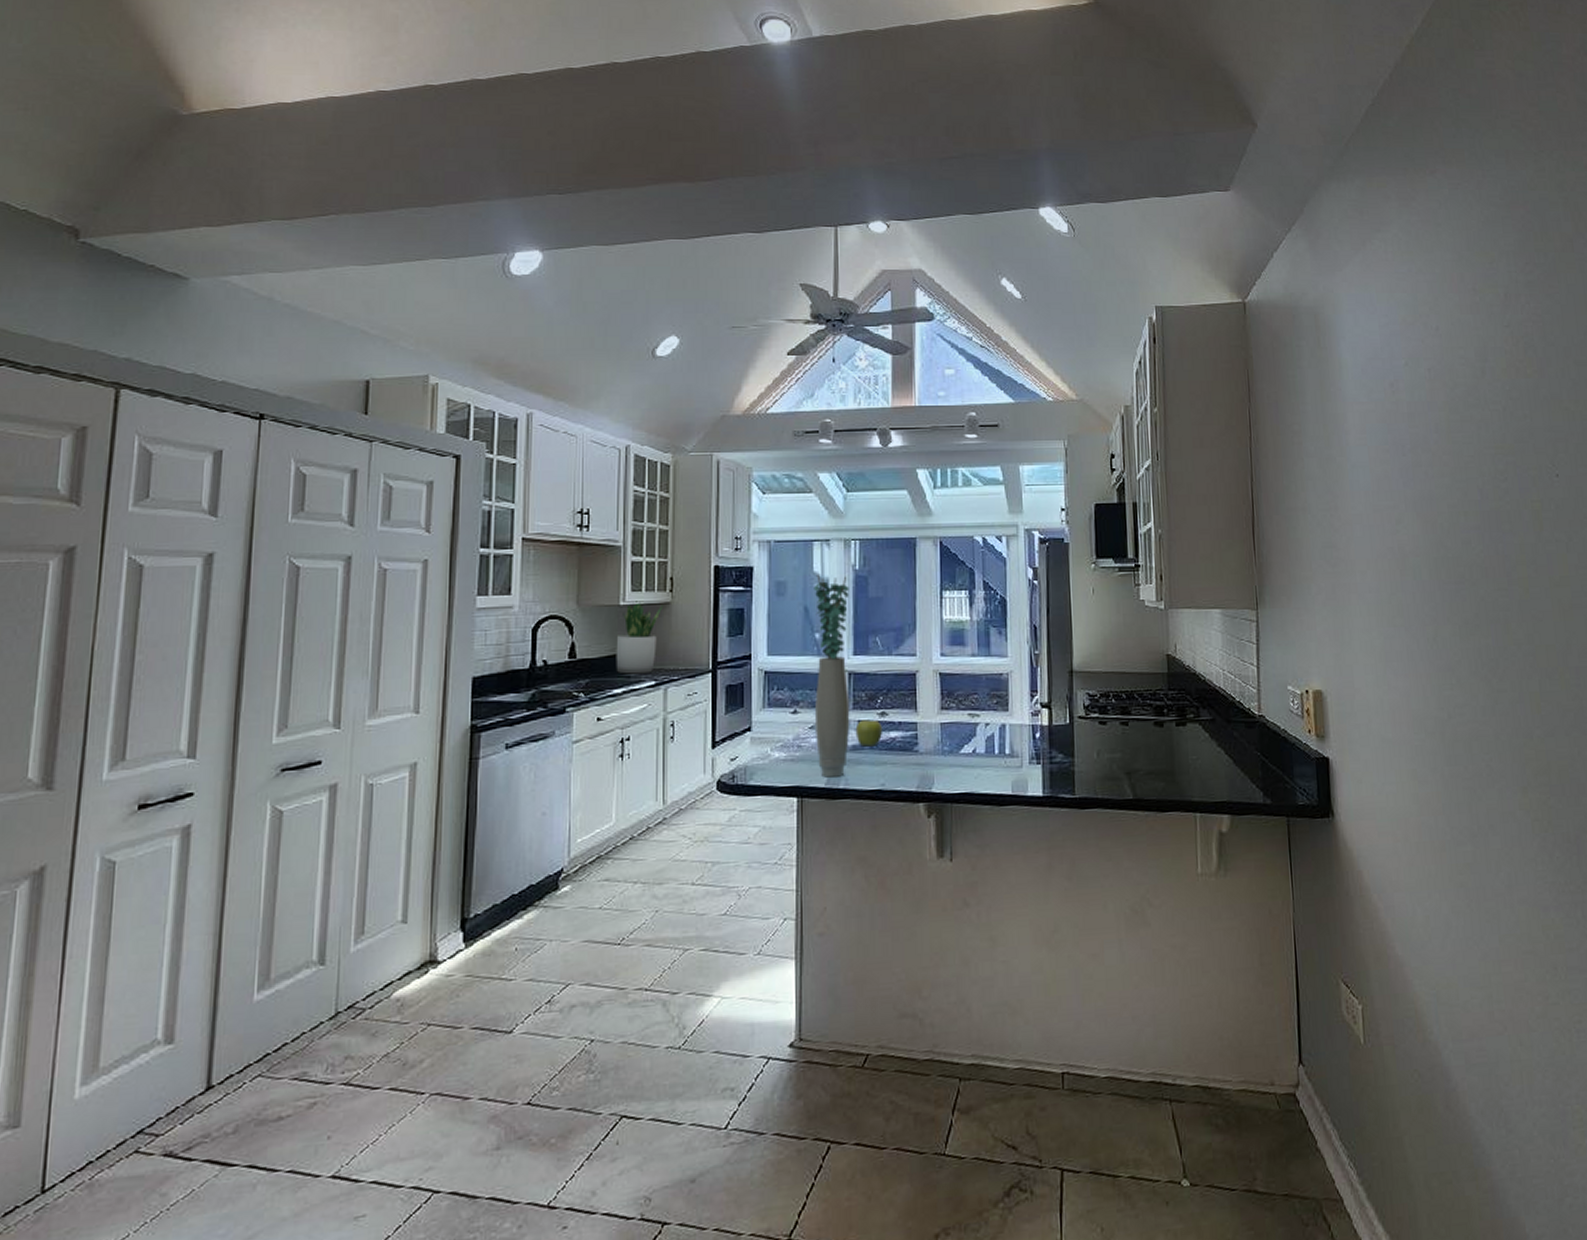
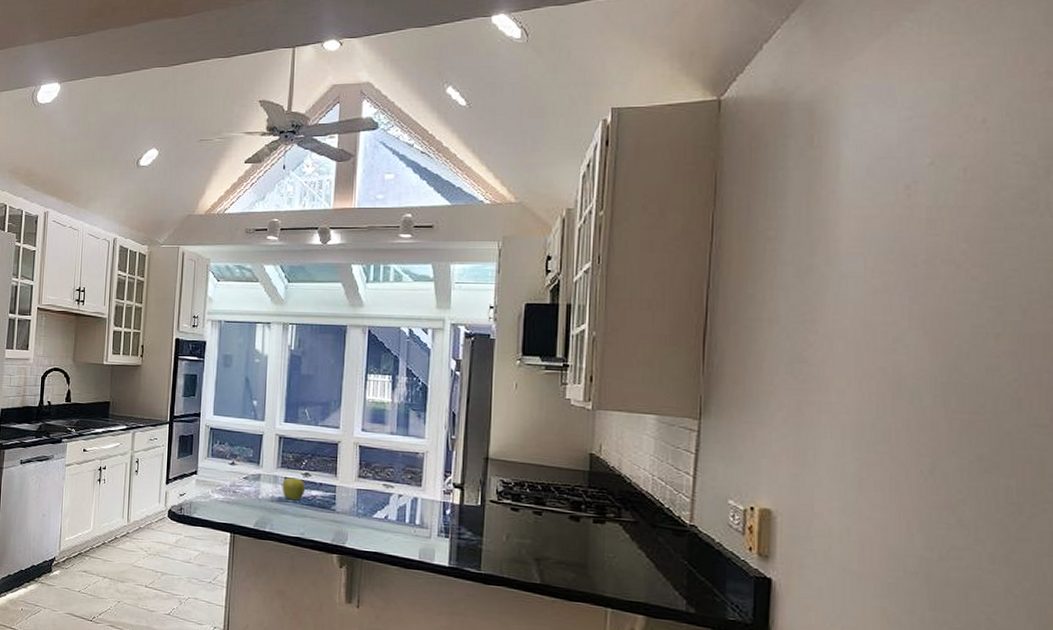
planter: present [616,601,663,674] -> none [98,362,135,420]
vase: present [814,573,850,778] -> none [248,351,285,522]

